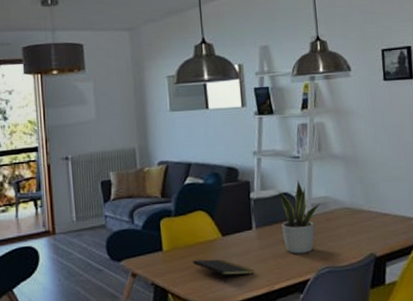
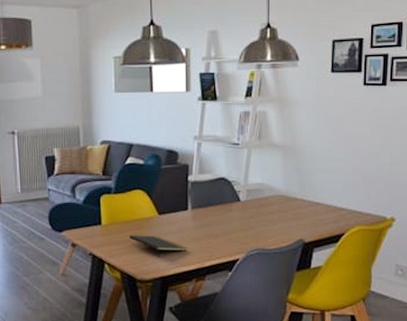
potted plant: present [278,180,321,254] -> none [215,166,256,235]

